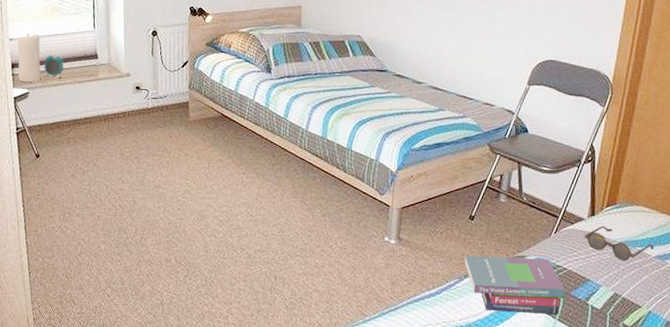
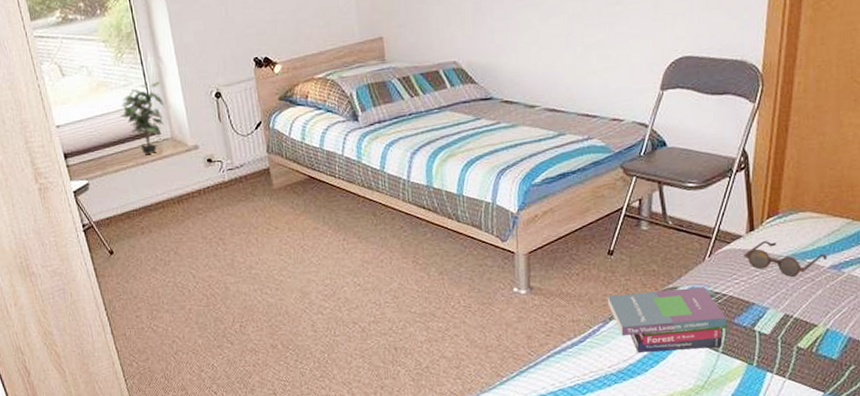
candle: present [17,33,41,83] -> none [65,116,100,173]
alarm clock: present [44,52,64,79] -> none [100,134,123,163]
potted plant: none [67,14,107,74] -> present [120,82,165,154]

